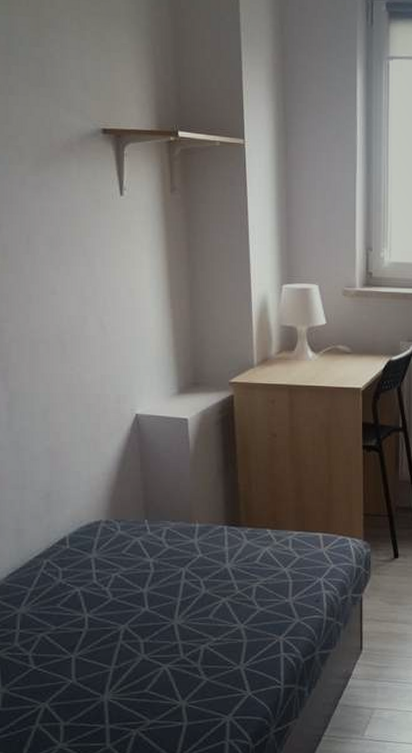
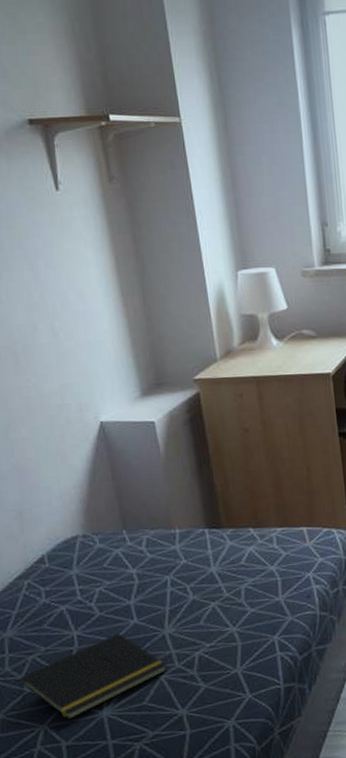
notepad: none [27,619,172,701] -> present [20,633,167,720]

